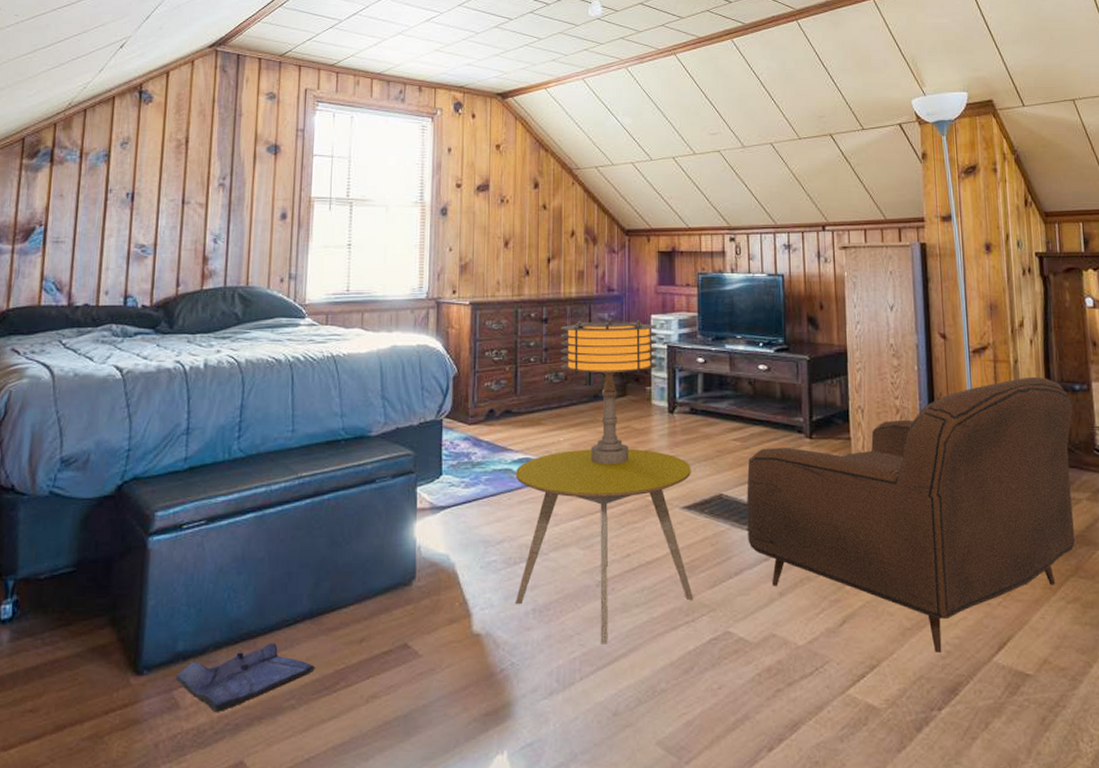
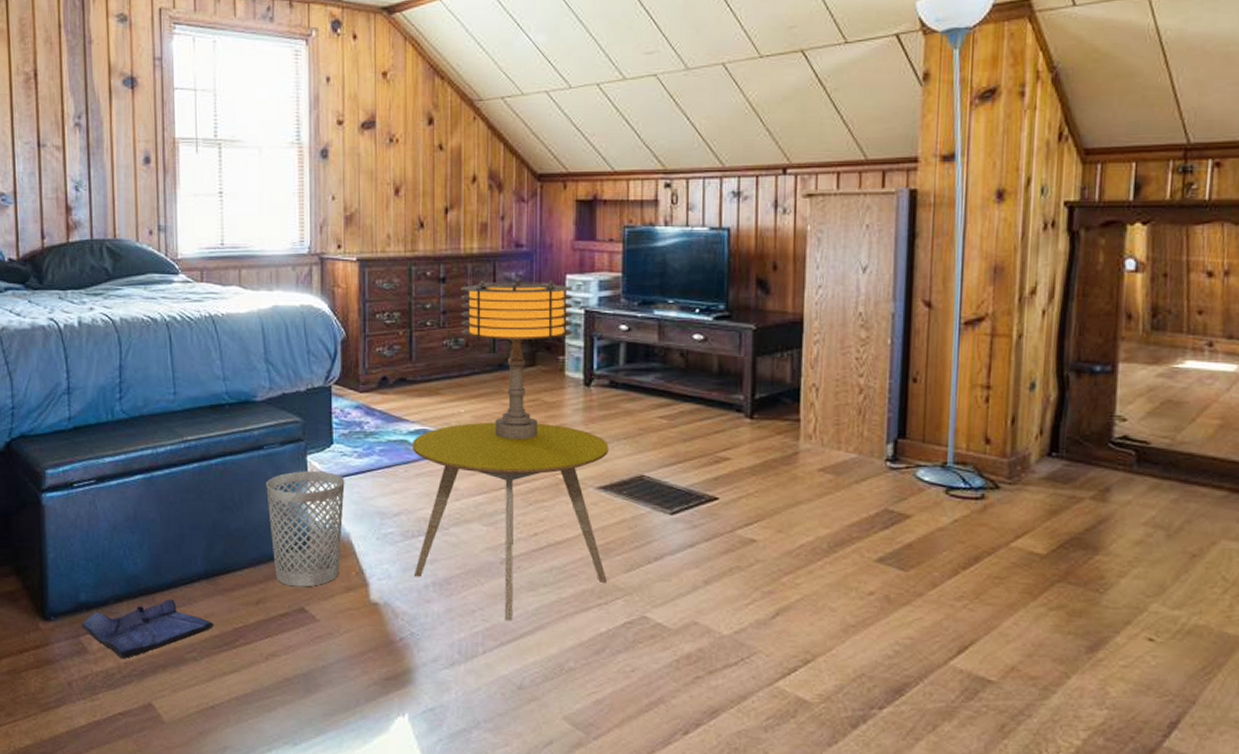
wastebasket: none [376,503,452,622] -> present [266,471,345,587]
armchair: present [747,376,1075,654] -> none [671,354,1088,653]

